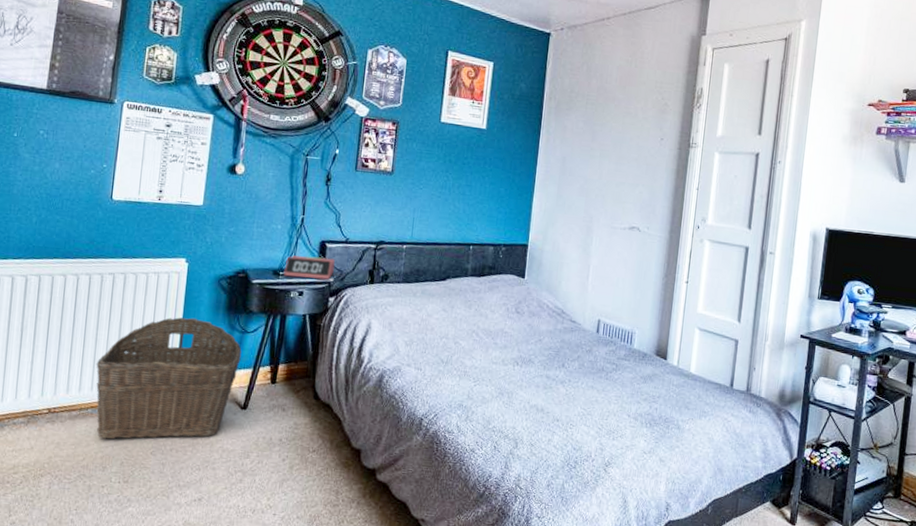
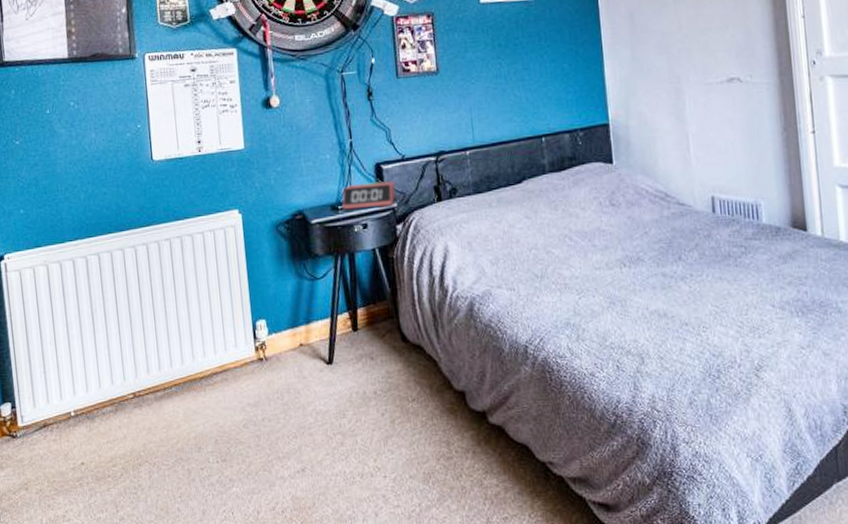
wicker basket: present [96,317,242,439] -> none [170,272,316,417]

